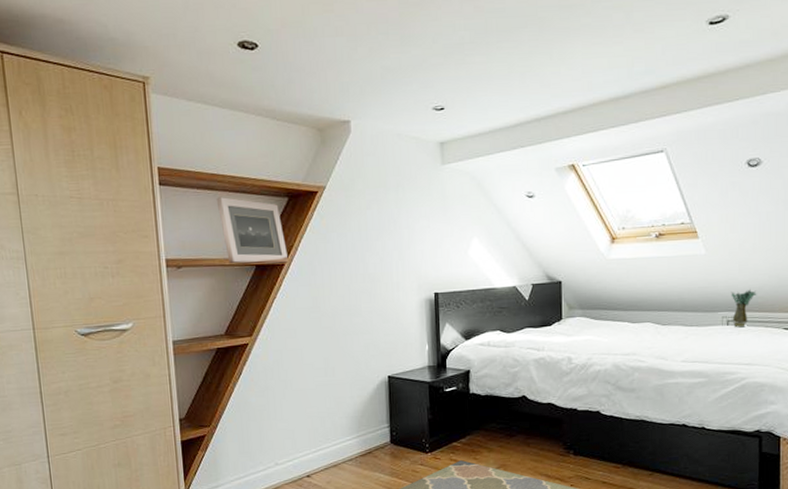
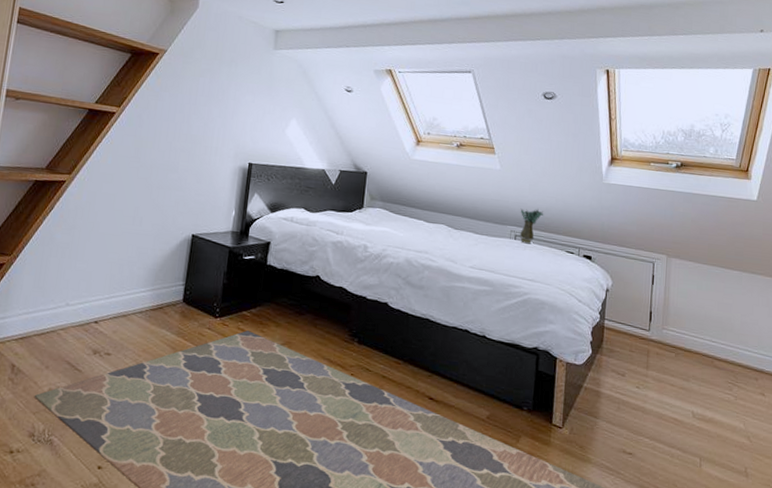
picture frame: present [216,196,289,264] -> none [64,42,121,113]

